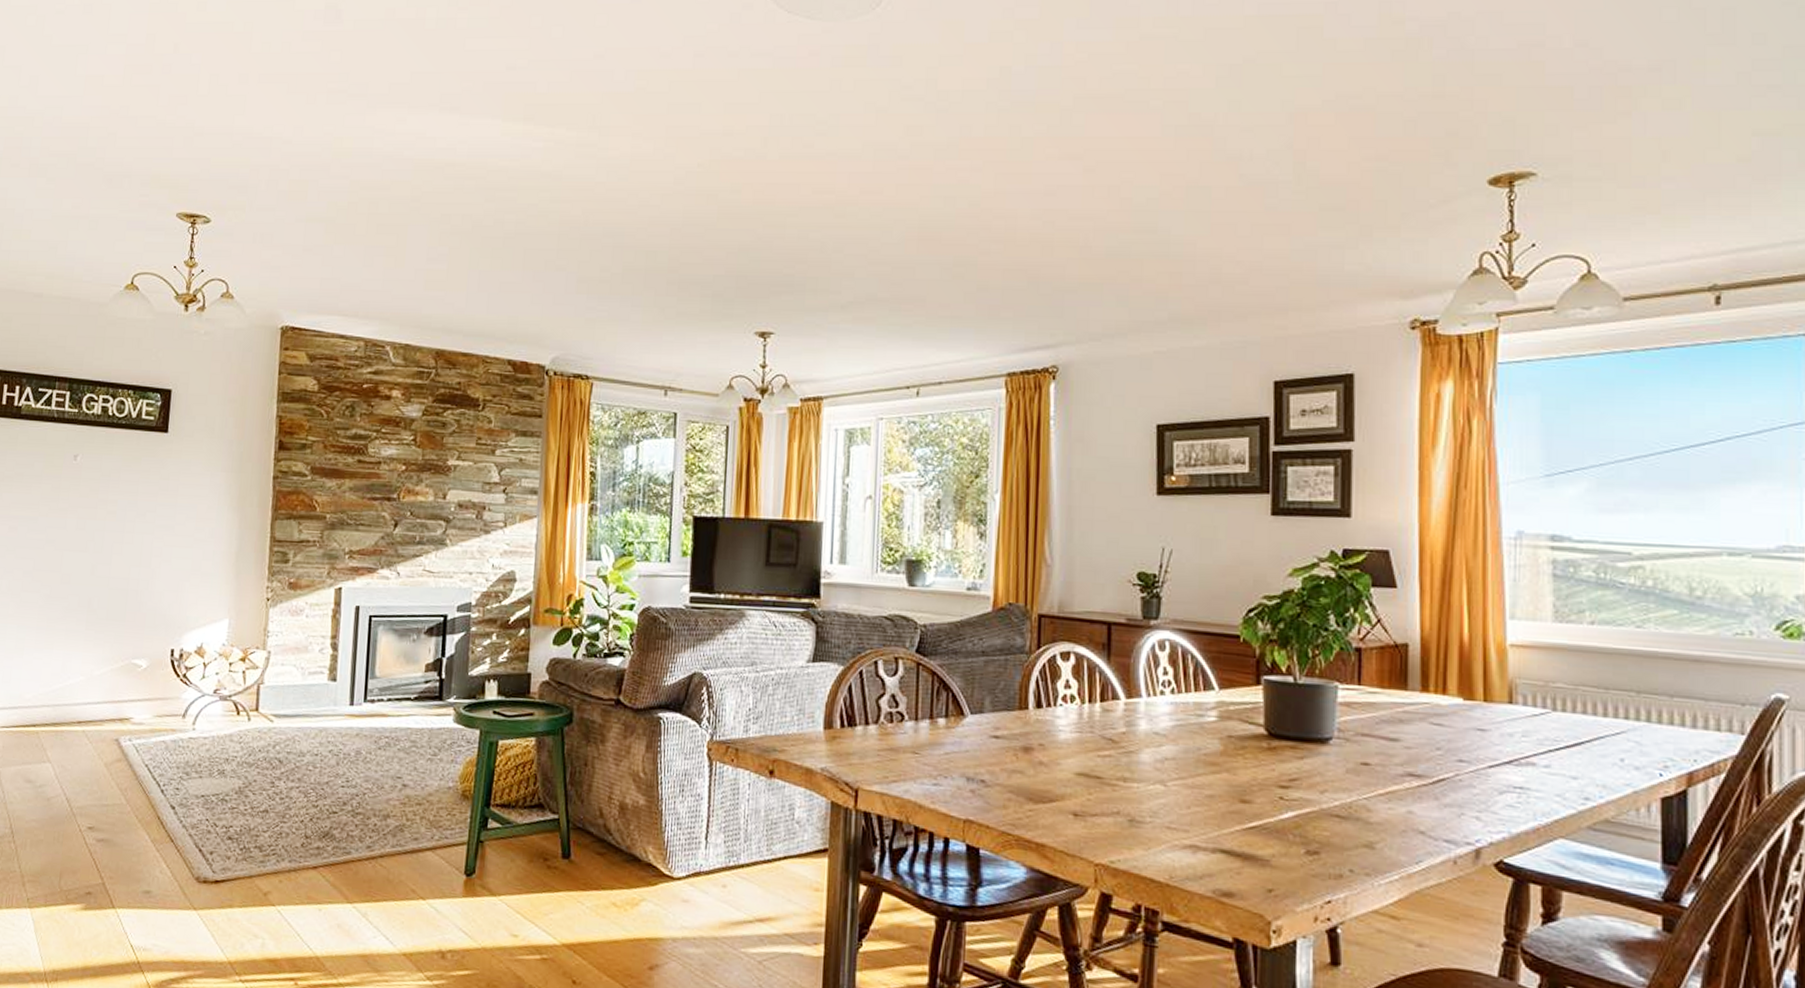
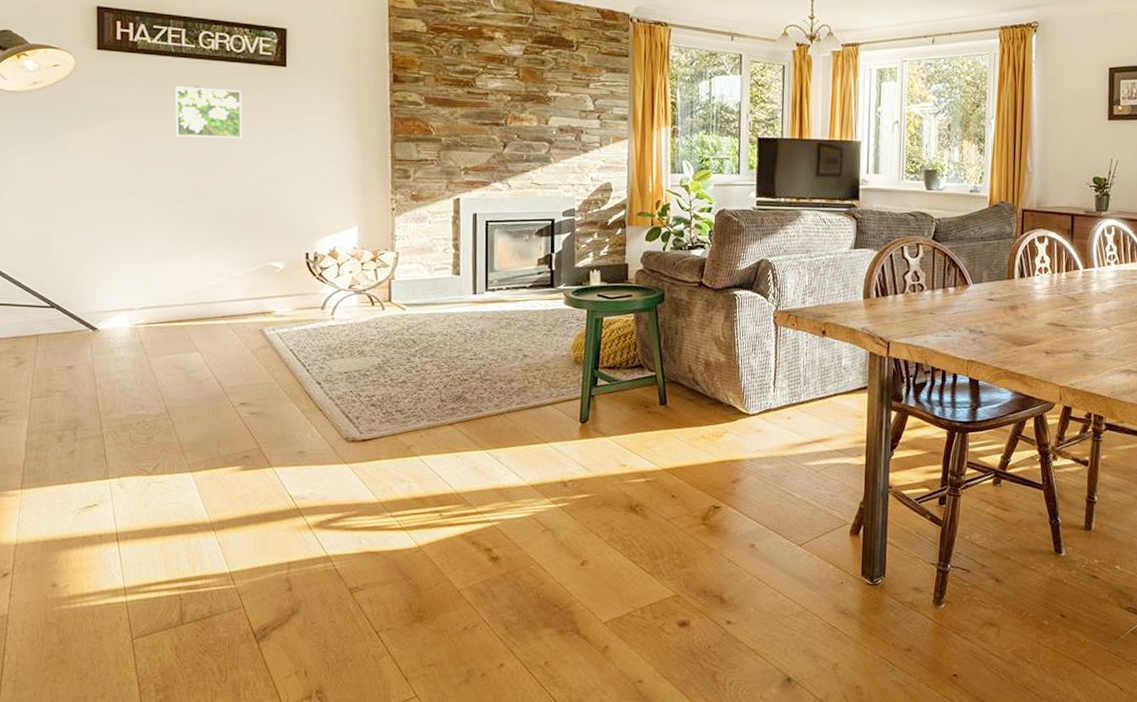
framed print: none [50,455,121,515] -> present [175,86,243,139]

